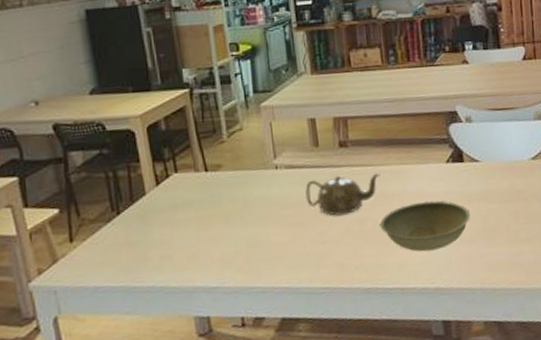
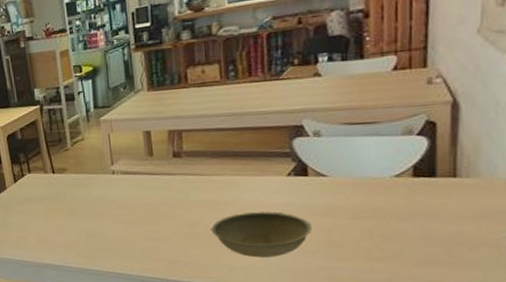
teapot: present [305,173,380,216] -> none [139,182,214,218]

